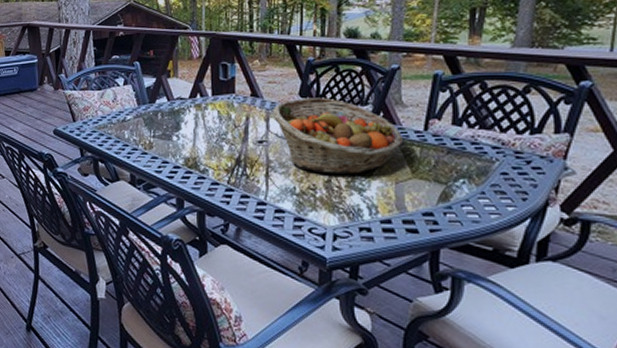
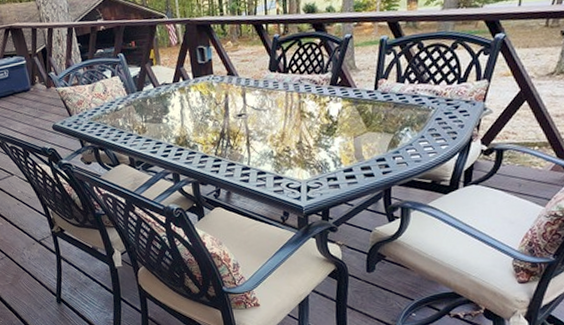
fruit basket: present [272,98,403,175] -> none [247,70,358,137]

